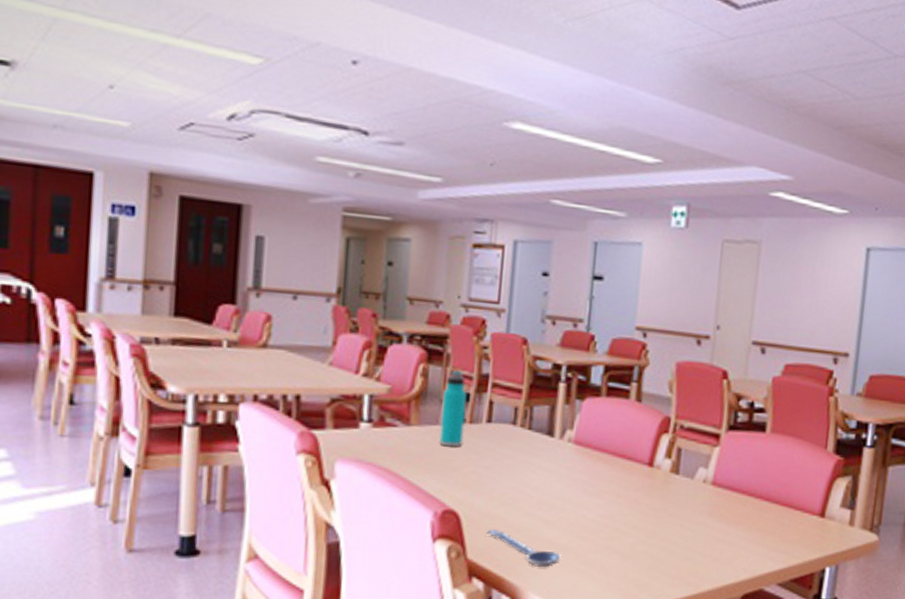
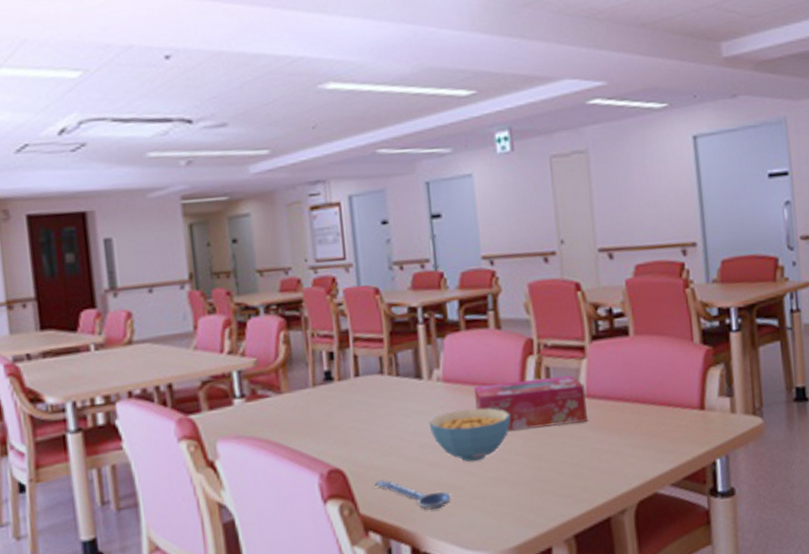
water bottle: present [439,370,467,447] -> none [308,331,336,408]
cereal bowl: none [552,474,634,528] -> present [429,408,511,462]
tissue box: none [600,453,713,509] -> present [474,375,588,431]

